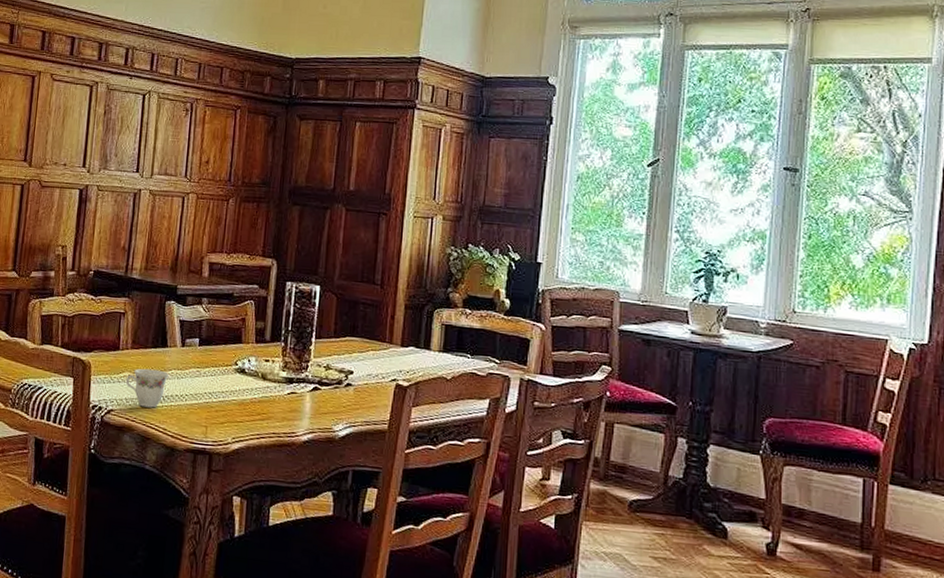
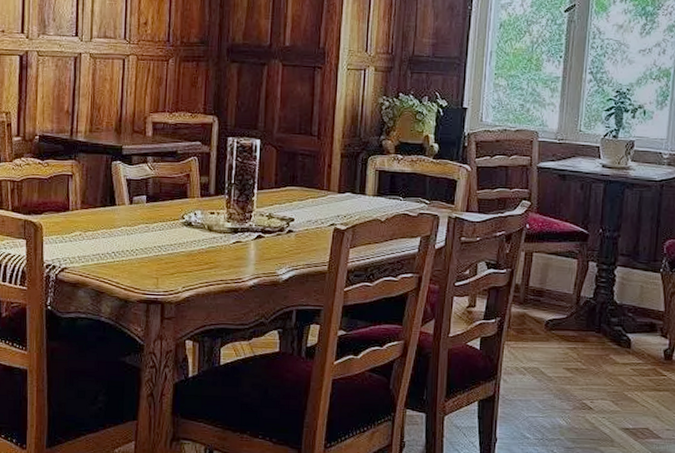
teacup: present [126,368,170,408] -> none [78,227,120,264]

